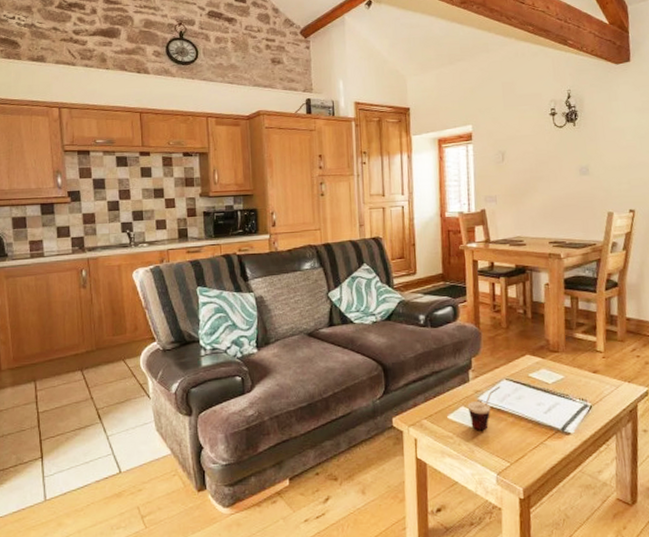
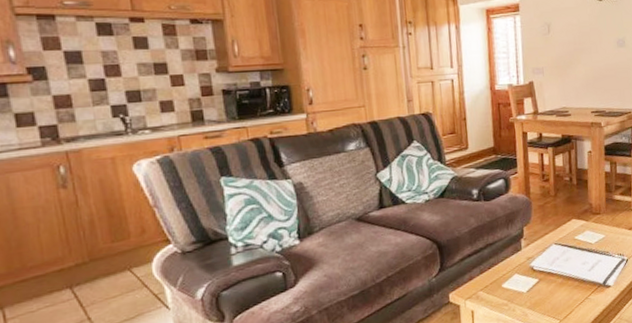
cup: present [467,386,501,431] -> none [520,250,551,295]

